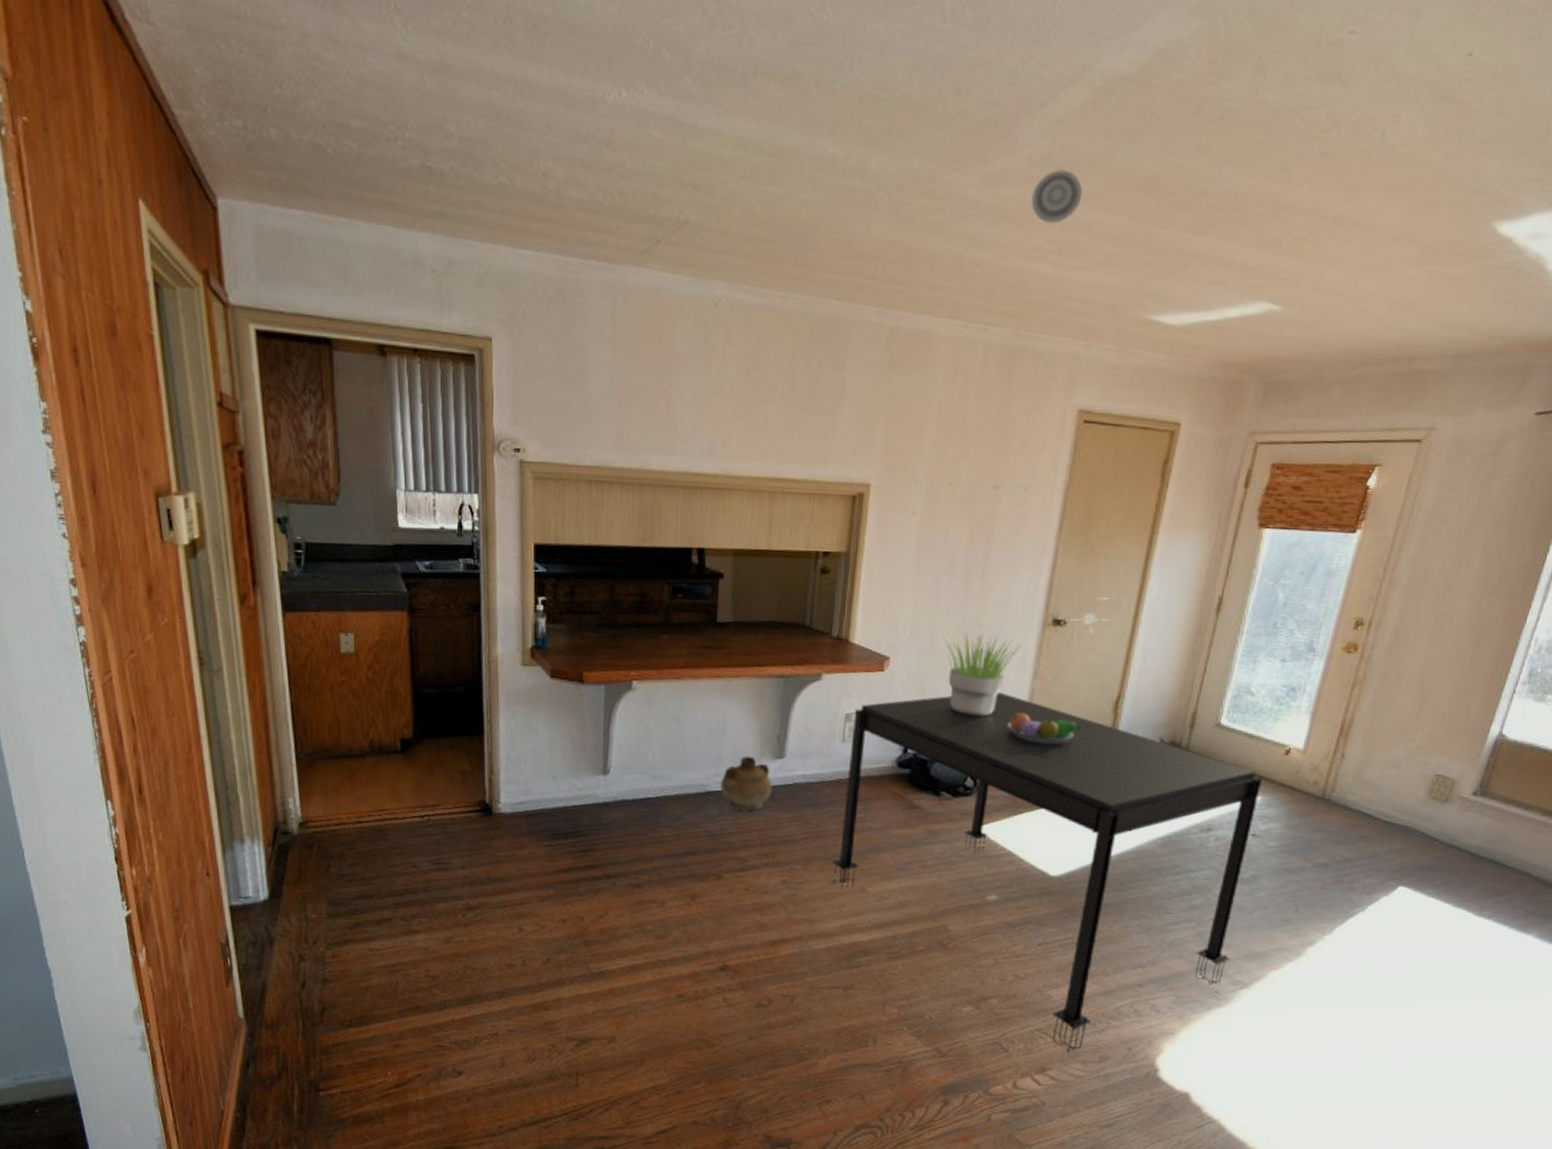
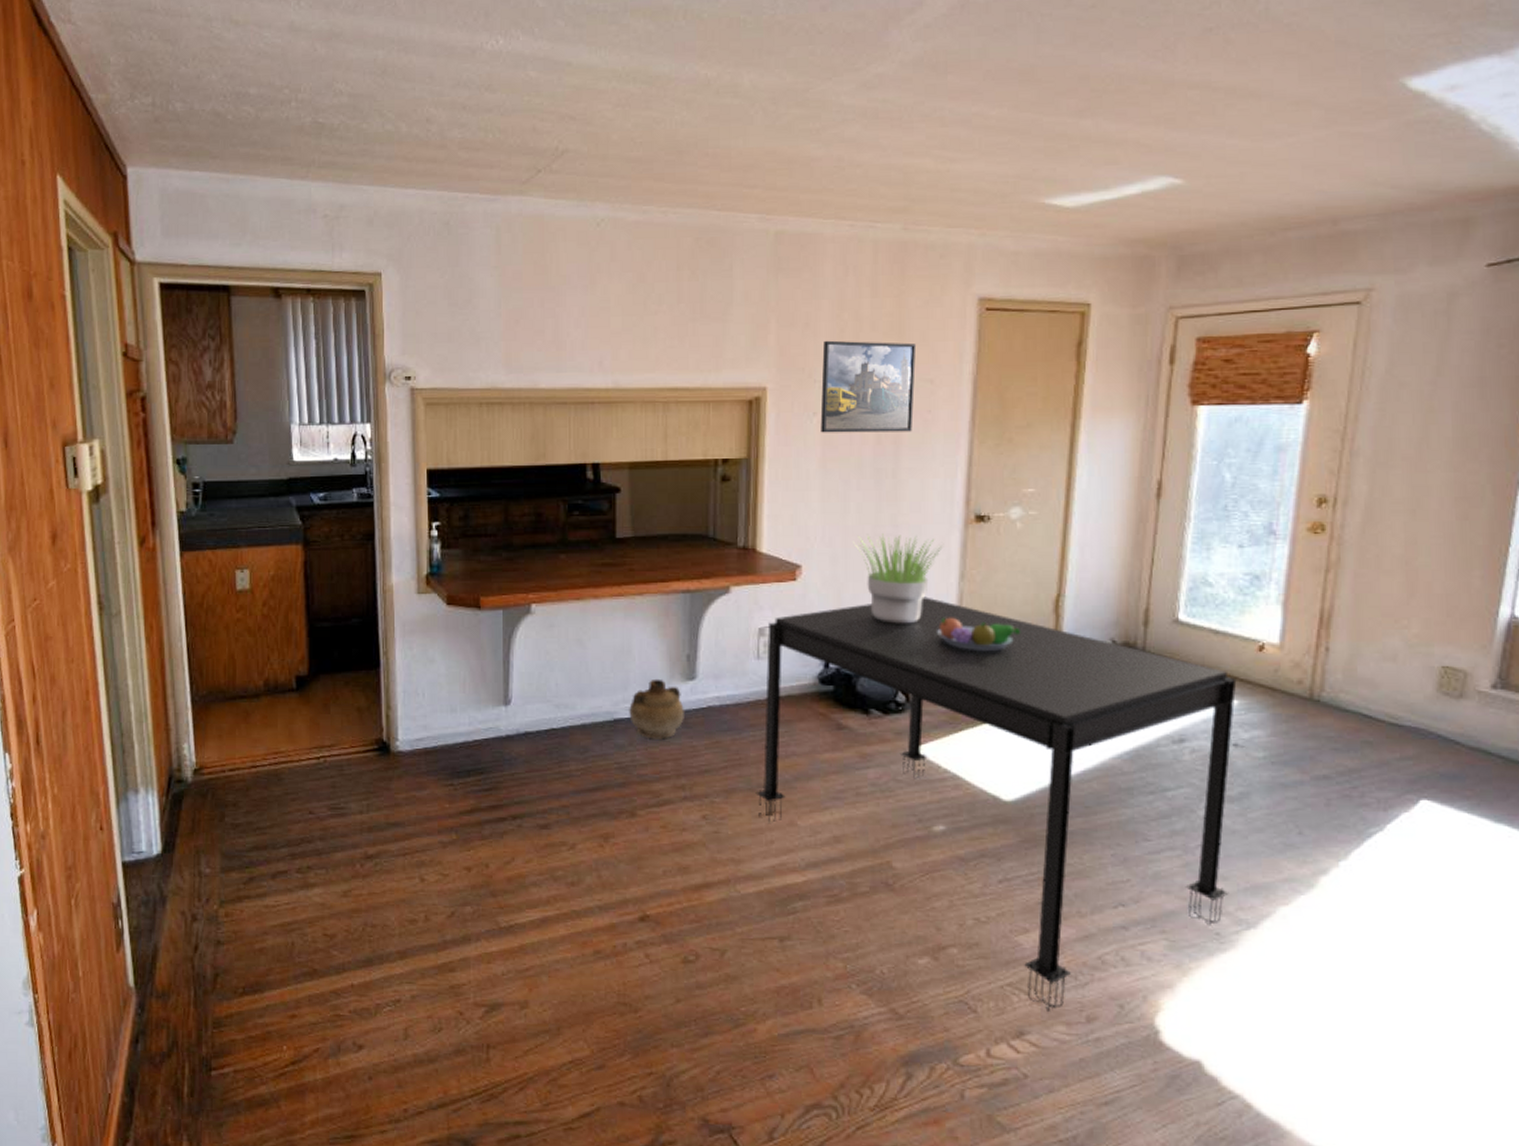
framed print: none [918,441,1016,537] -> present [820,340,917,433]
smoke detector: present [1031,169,1083,223] -> none [907,69,960,120]

